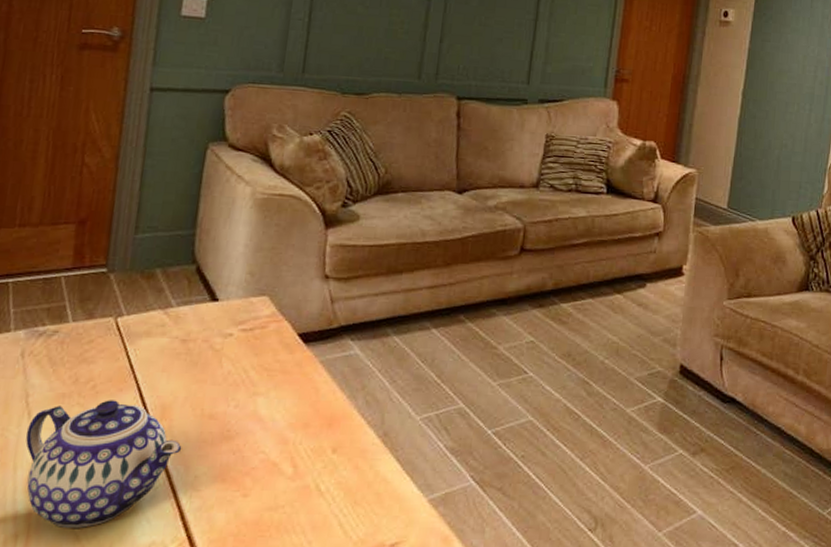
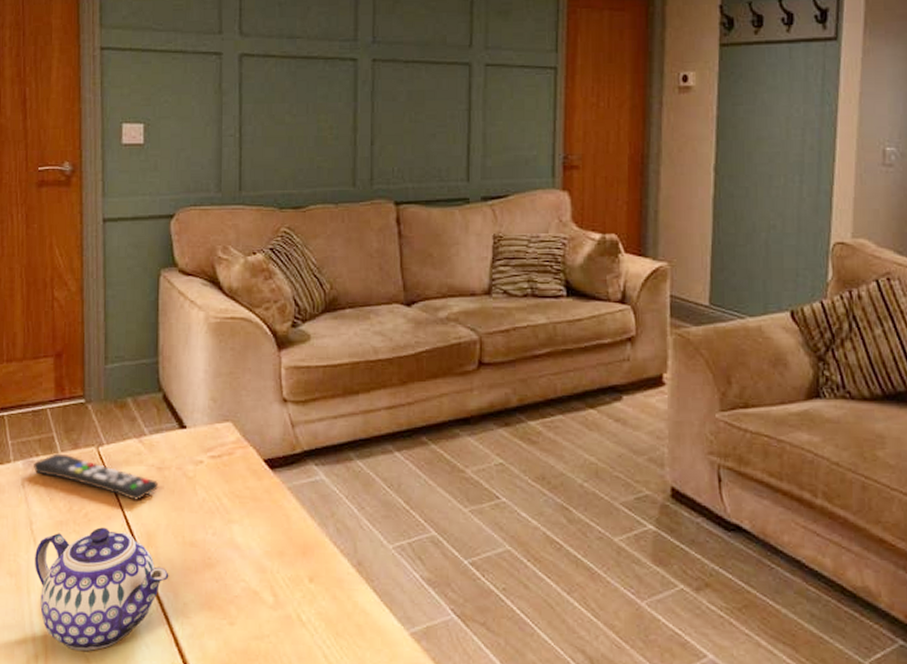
remote control: none [38,323,180,372] -> present [34,453,158,500]

